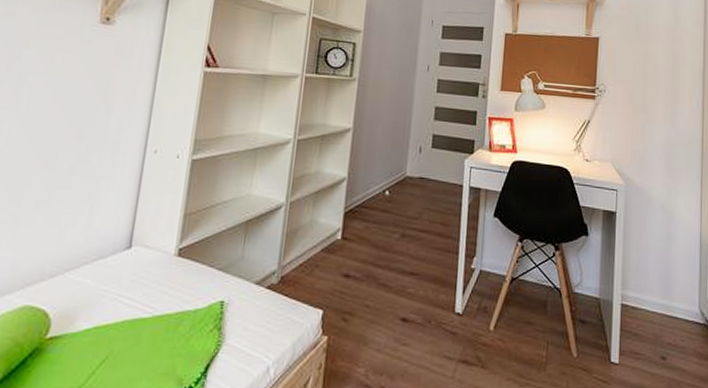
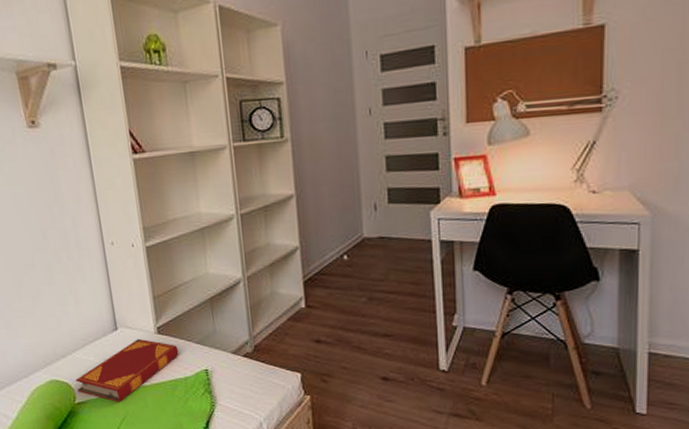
hardback book: none [55,261,197,338] -> present [75,339,179,402]

